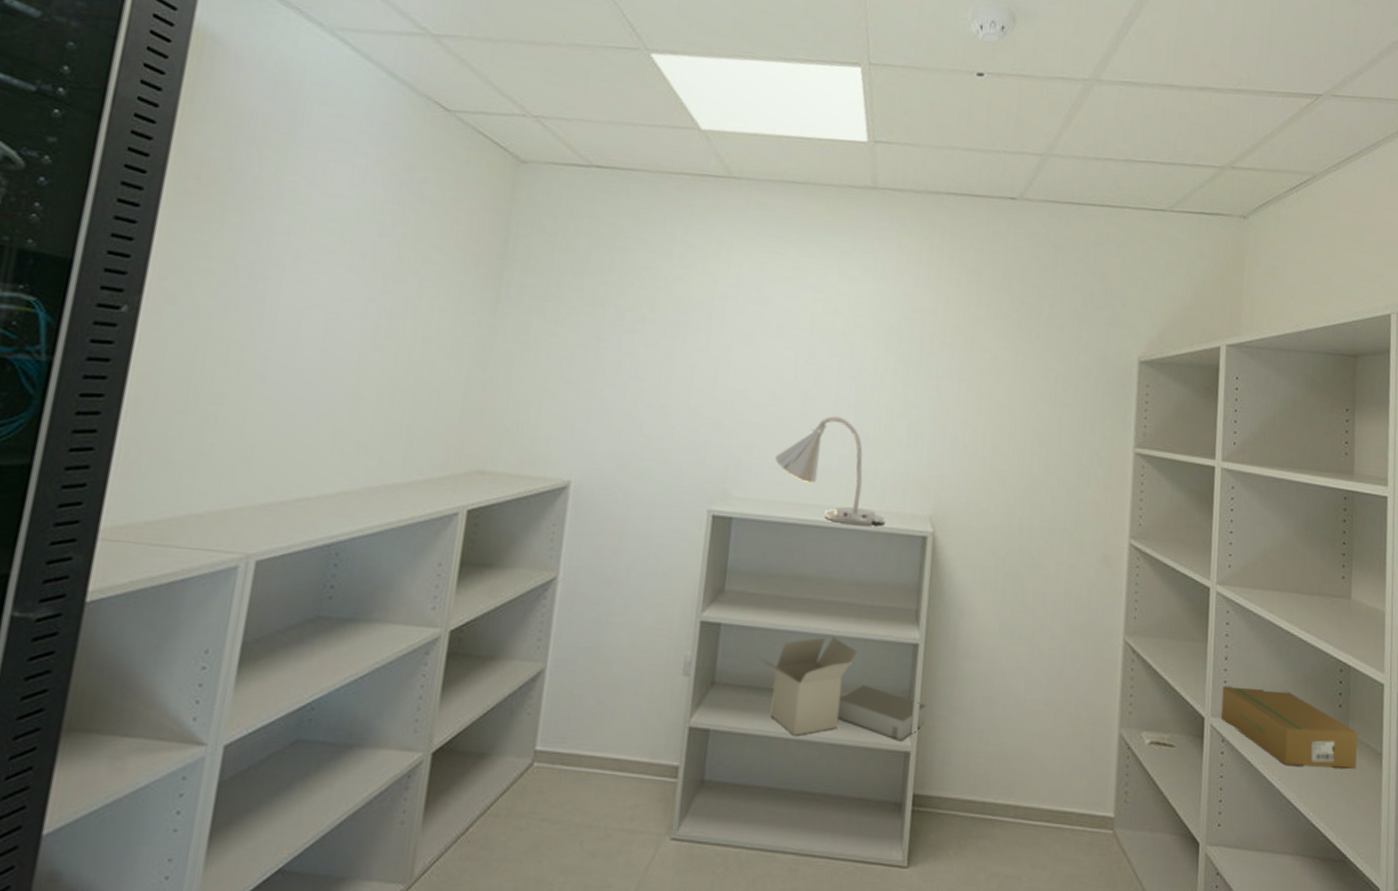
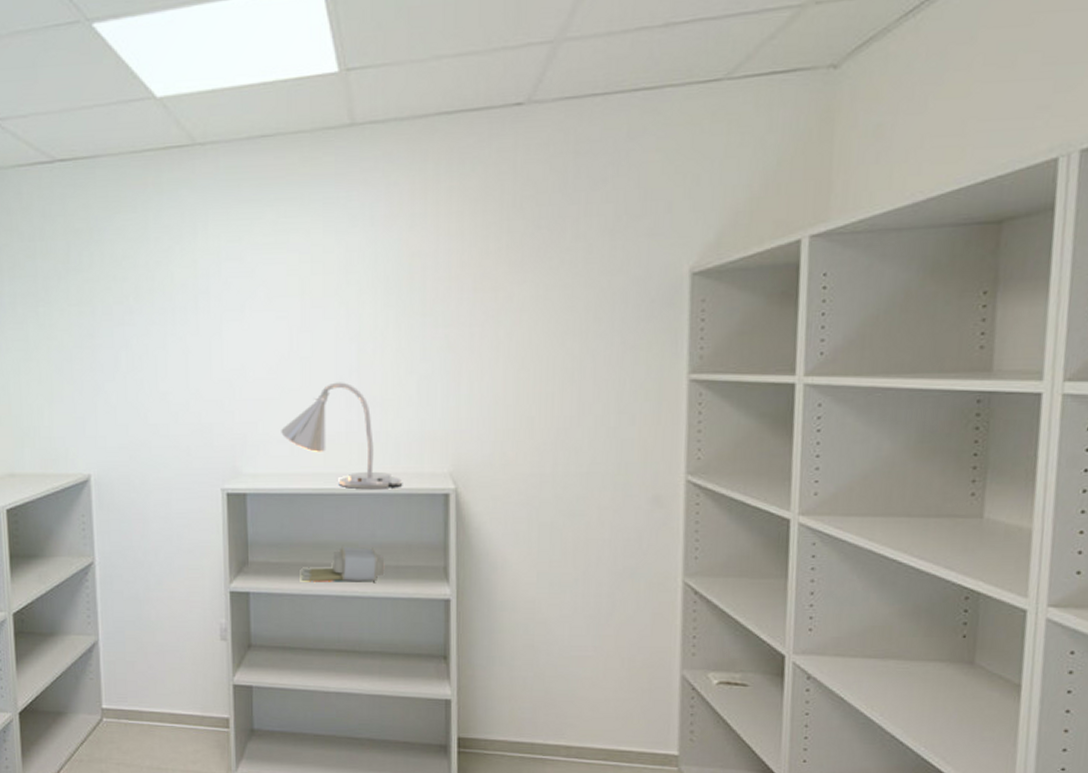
cardboard box: present [755,636,858,736] -> none [286,597,387,689]
router: none [776,581,861,621] -> present [301,546,385,582]
storage box: present [836,684,927,743] -> none [373,640,464,692]
box: present [1220,686,1358,769] -> none [805,622,988,702]

